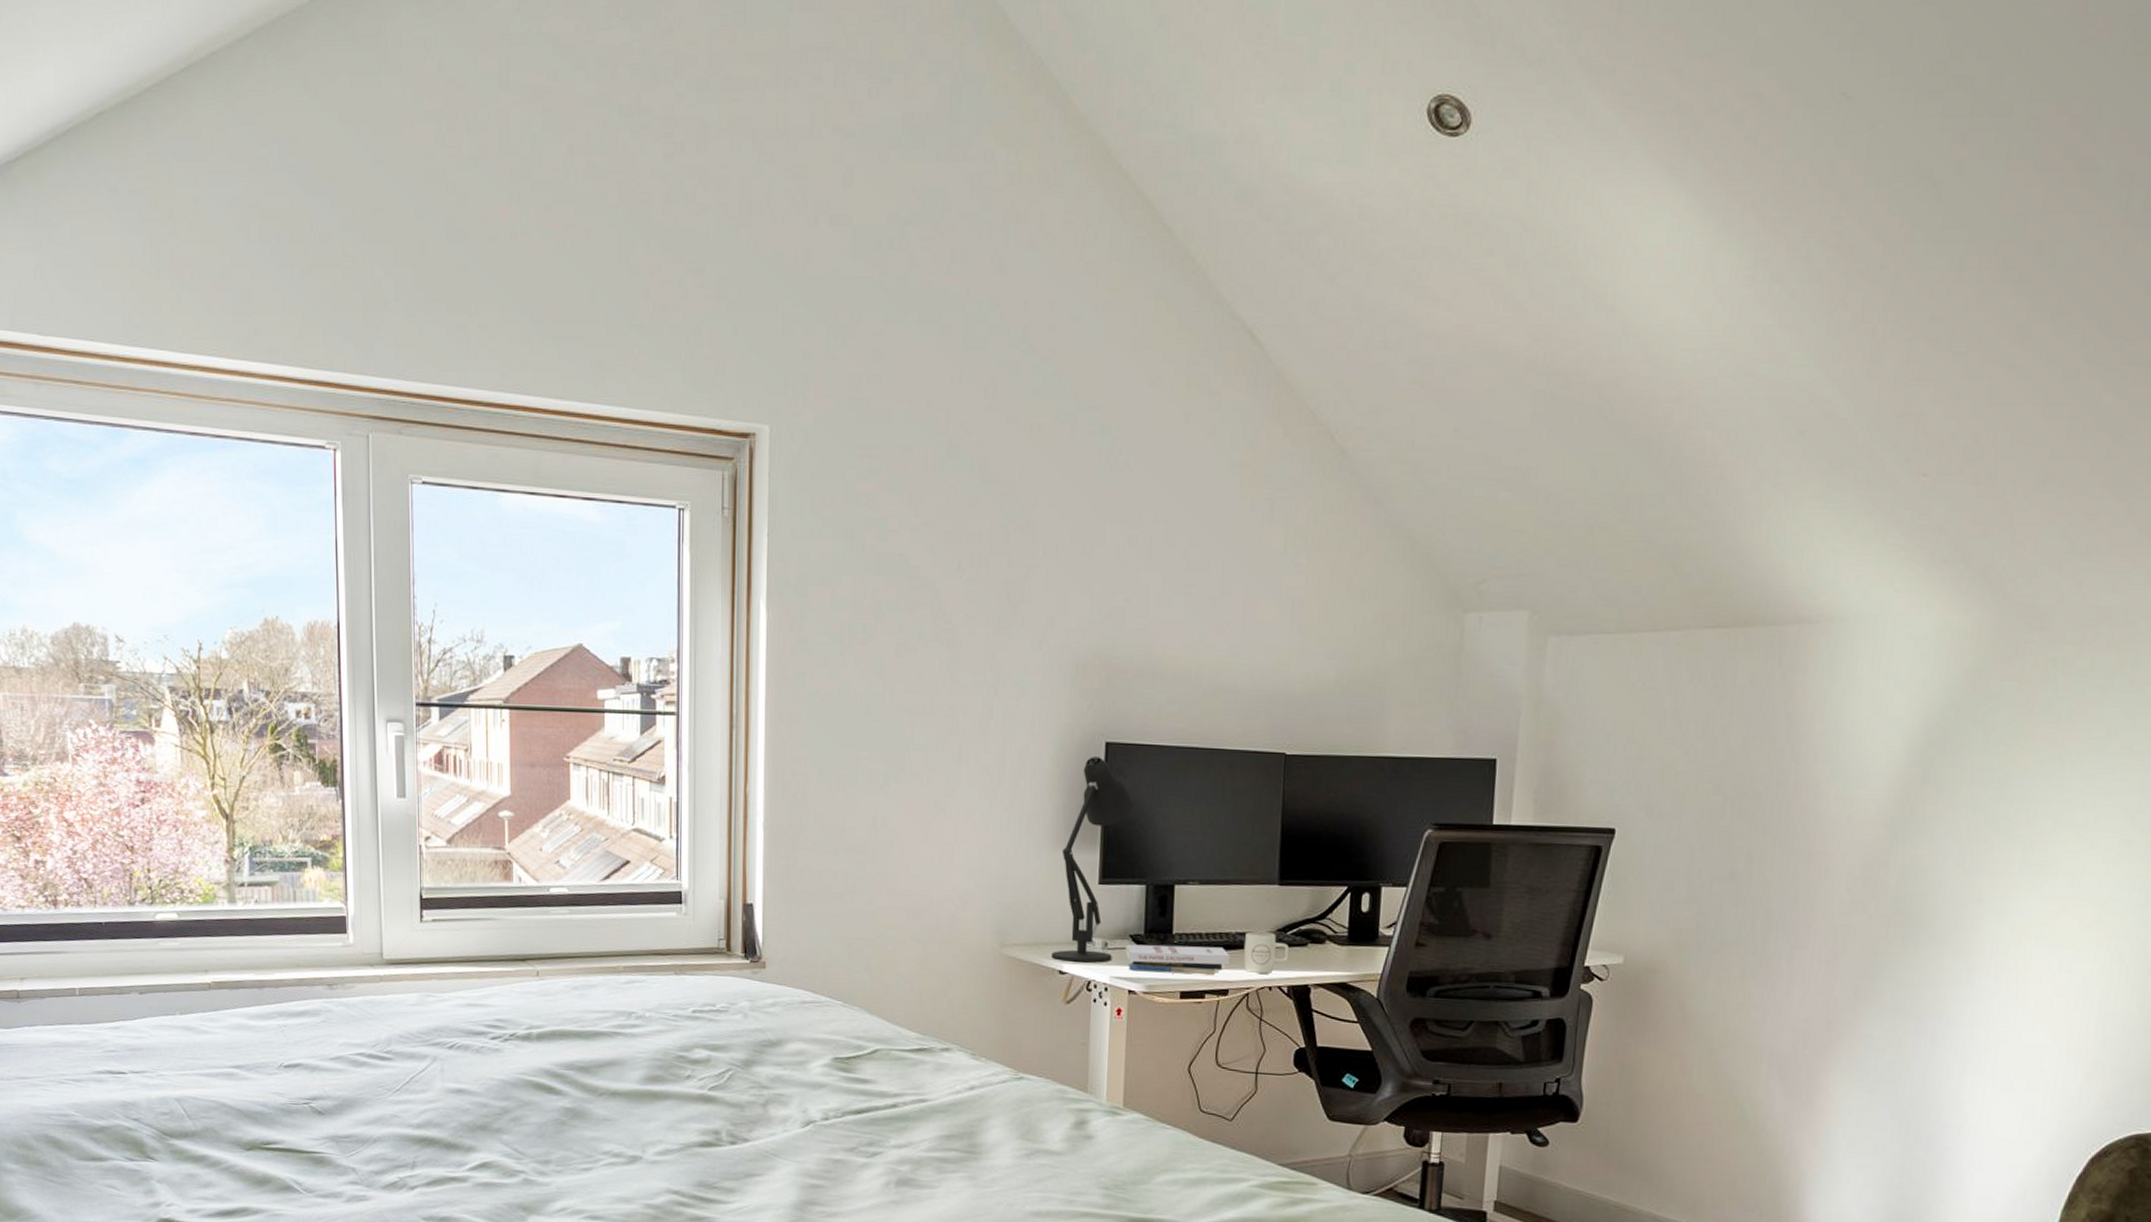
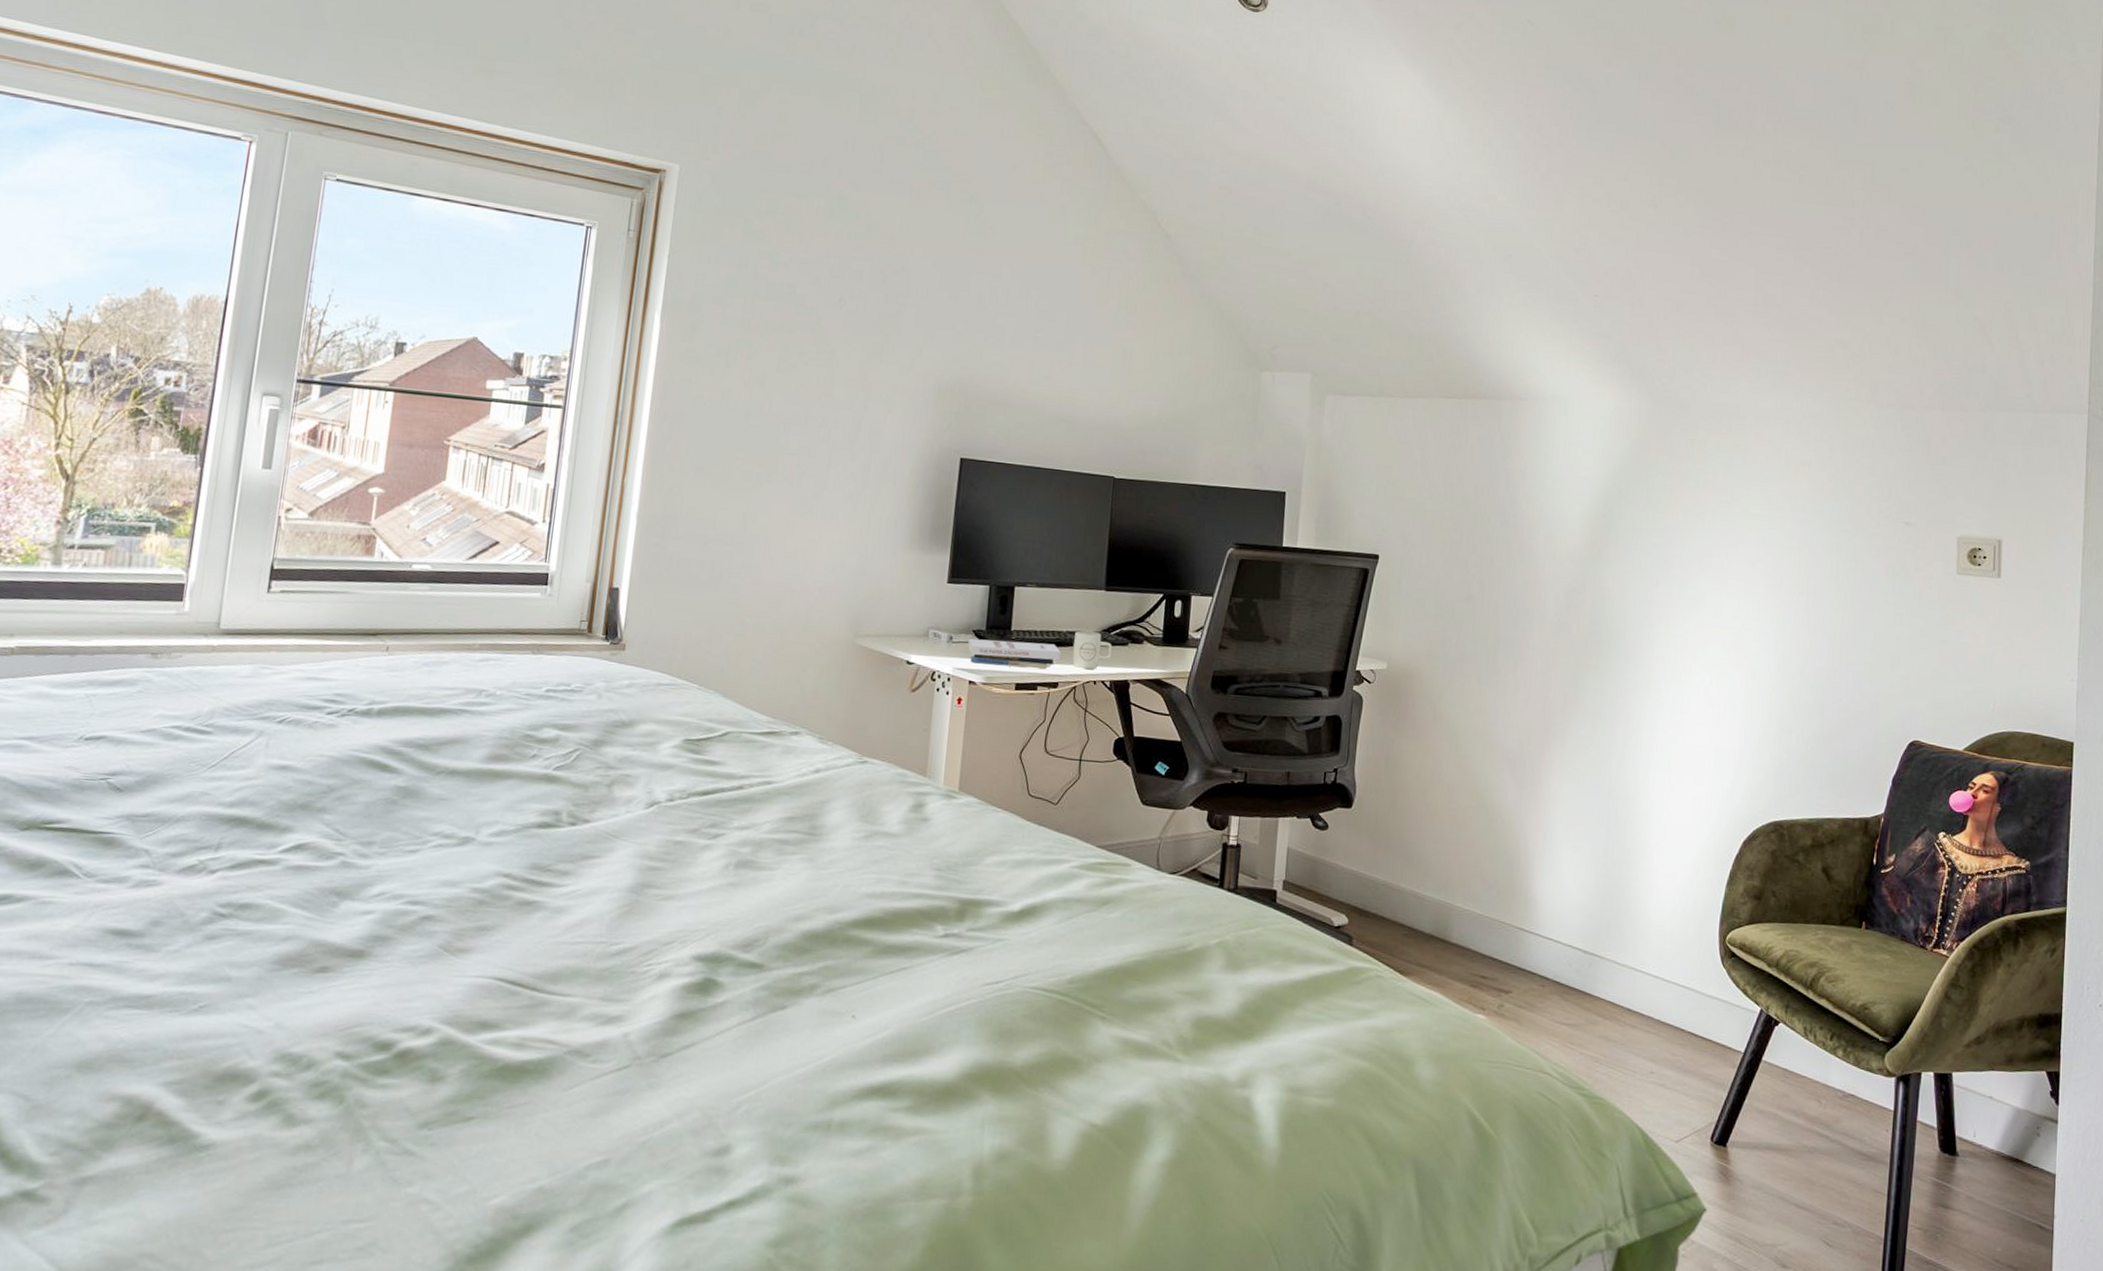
desk lamp: present [1050,757,1134,963] -> none [900,470,982,655]

